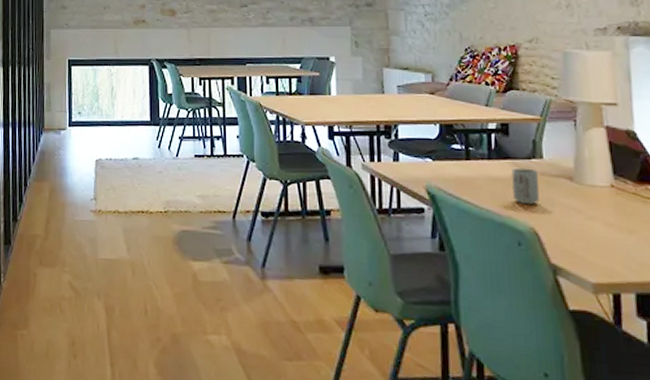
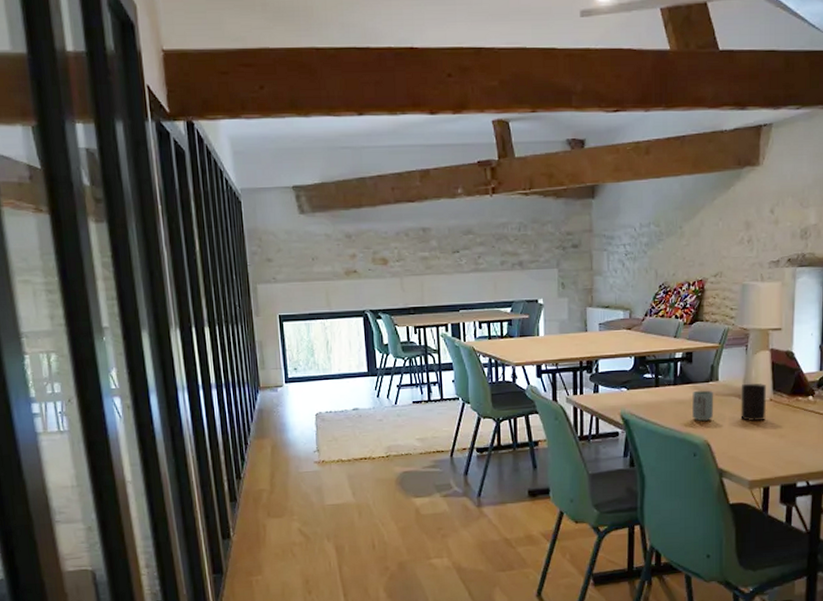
cup: none [572,164,608,211] -> present [741,383,767,421]

